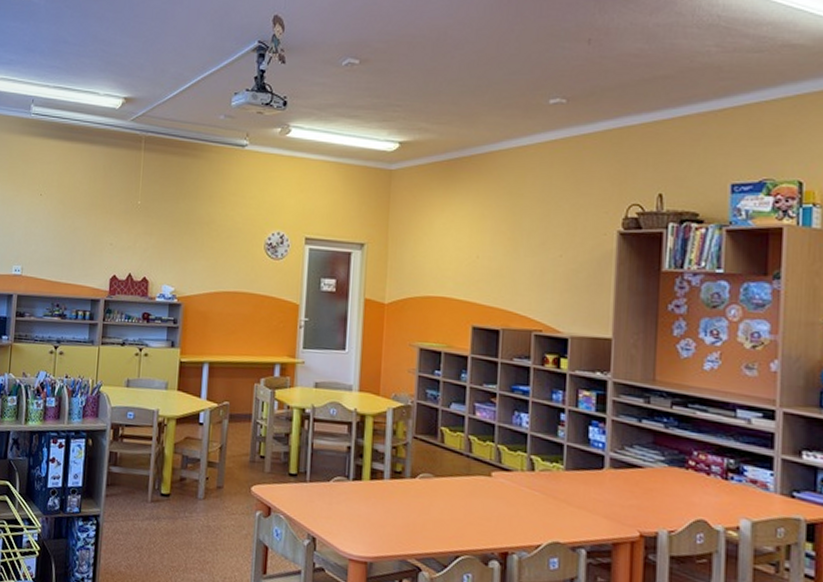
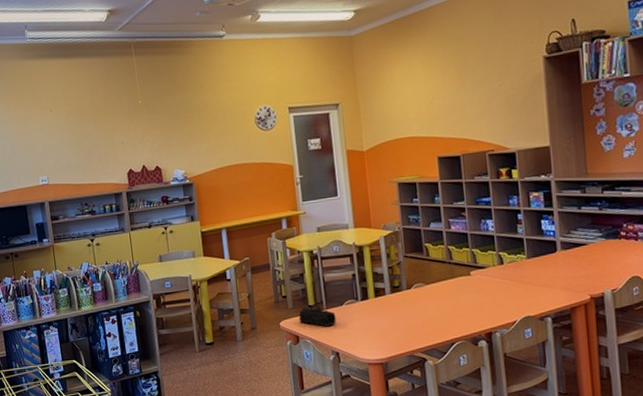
pencil case: none [275,472,320,504] -> present [299,304,336,327]

